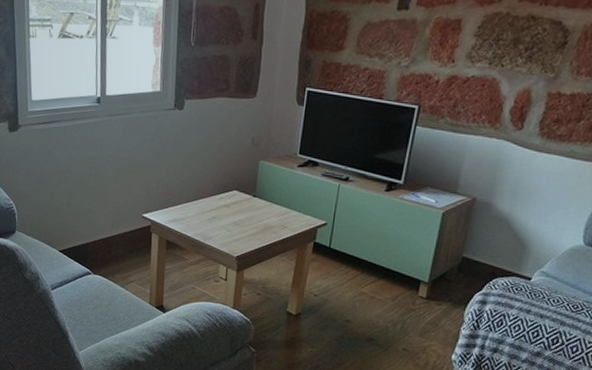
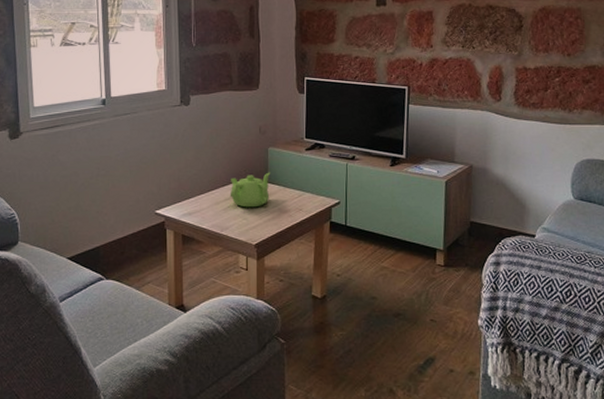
teapot: none [216,186,259,221] -> present [230,172,271,208]

